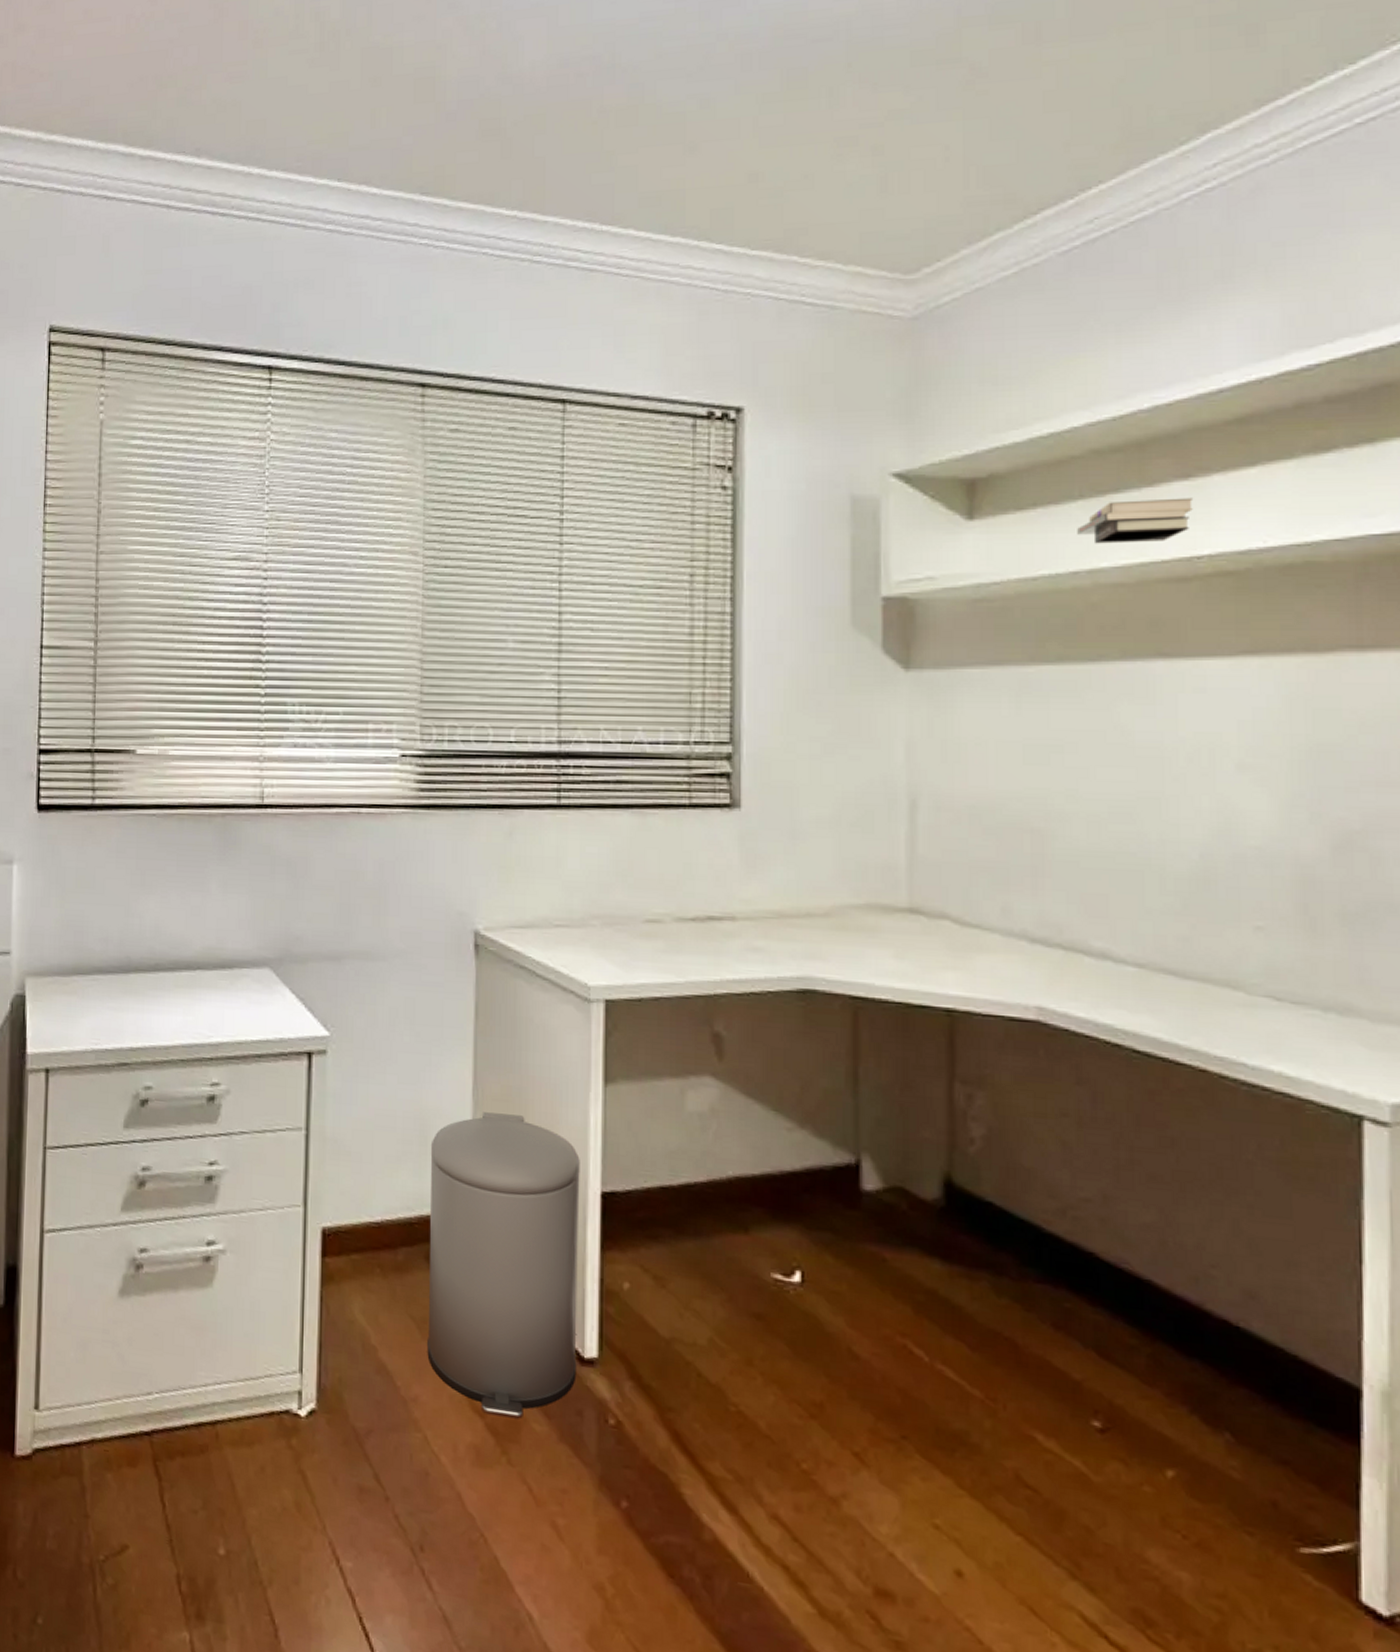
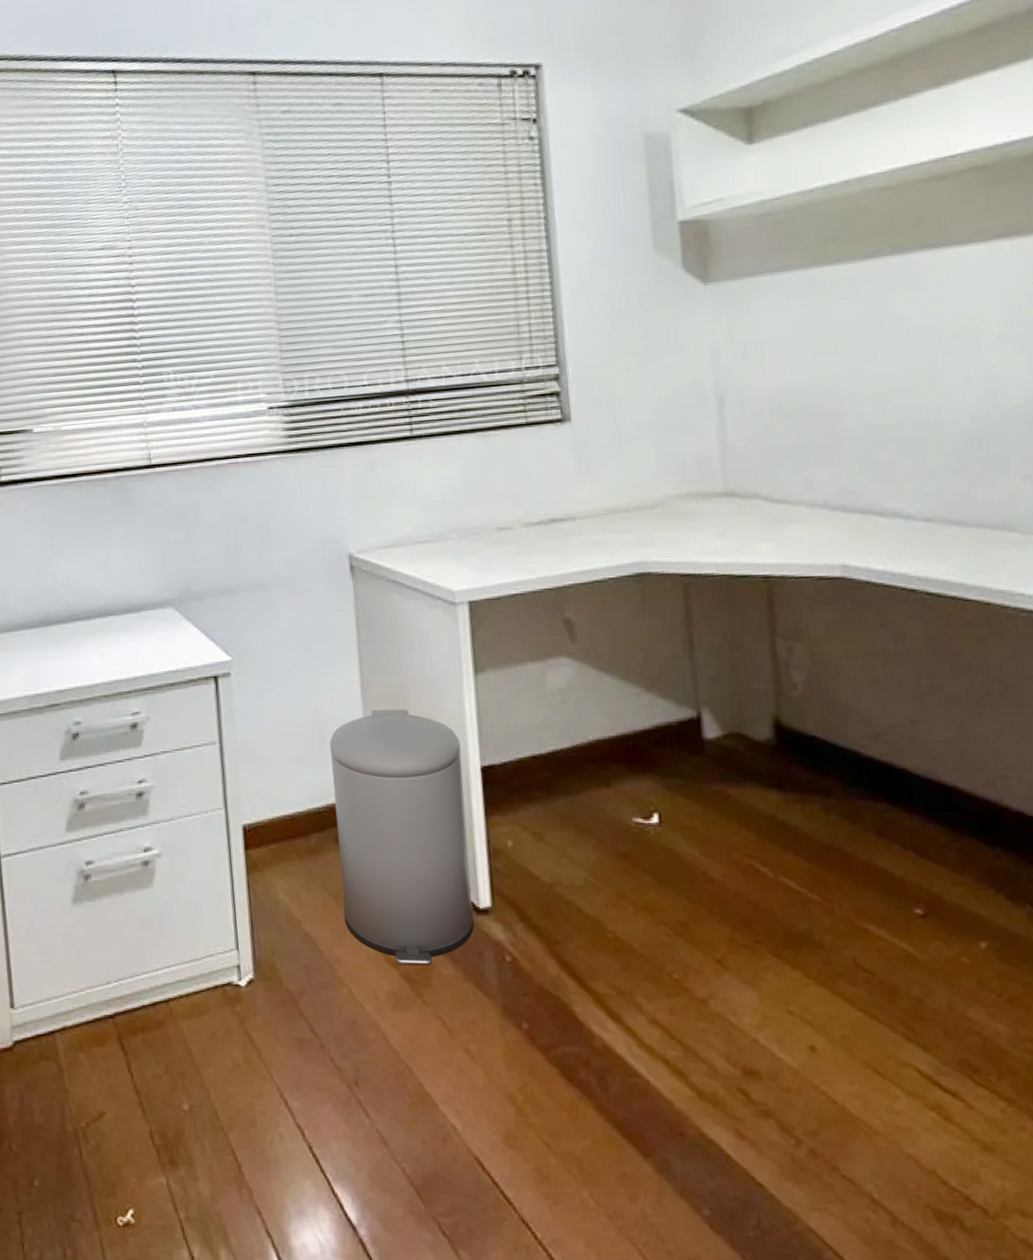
books: present [1077,497,1193,544] -> none [845,103,944,154]

